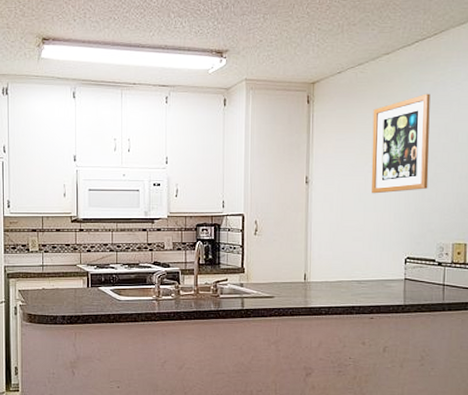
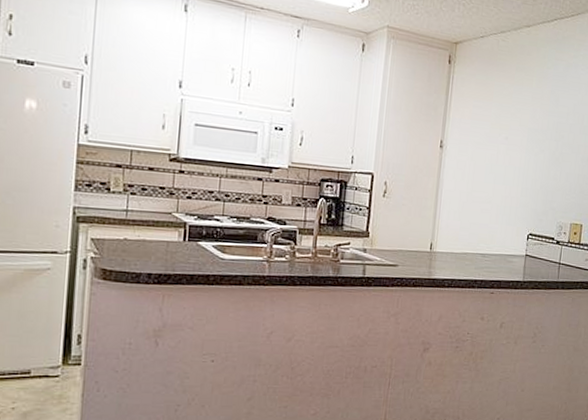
wall art: present [371,93,430,194] -> none [502,72,563,168]

